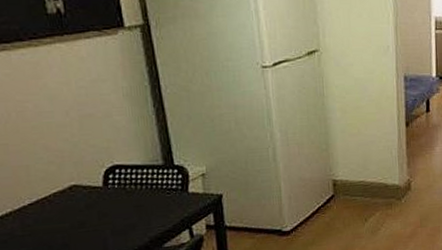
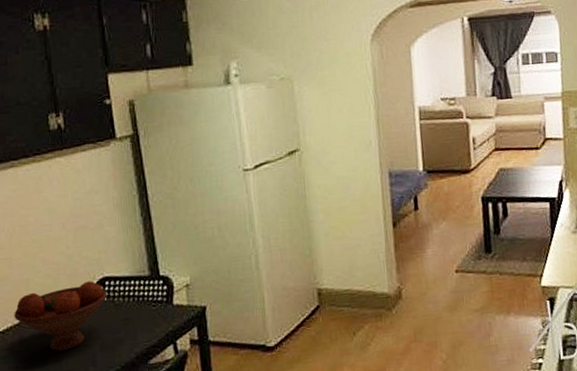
fruit bowl: none [13,168,118,236] -> present [14,281,108,351]

